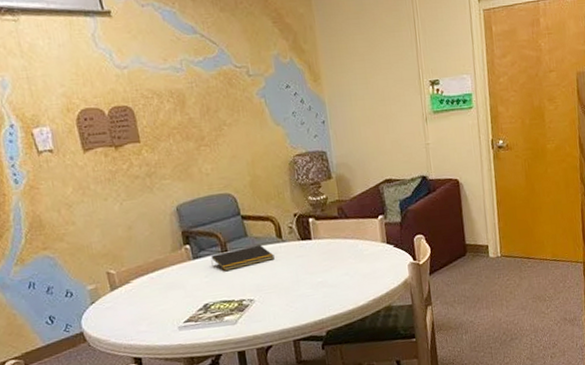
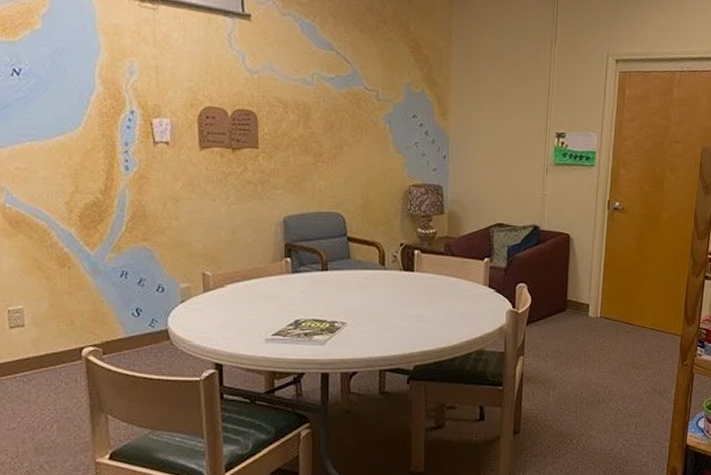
notepad: present [211,244,275,272] -> none [310,268,374,291]

